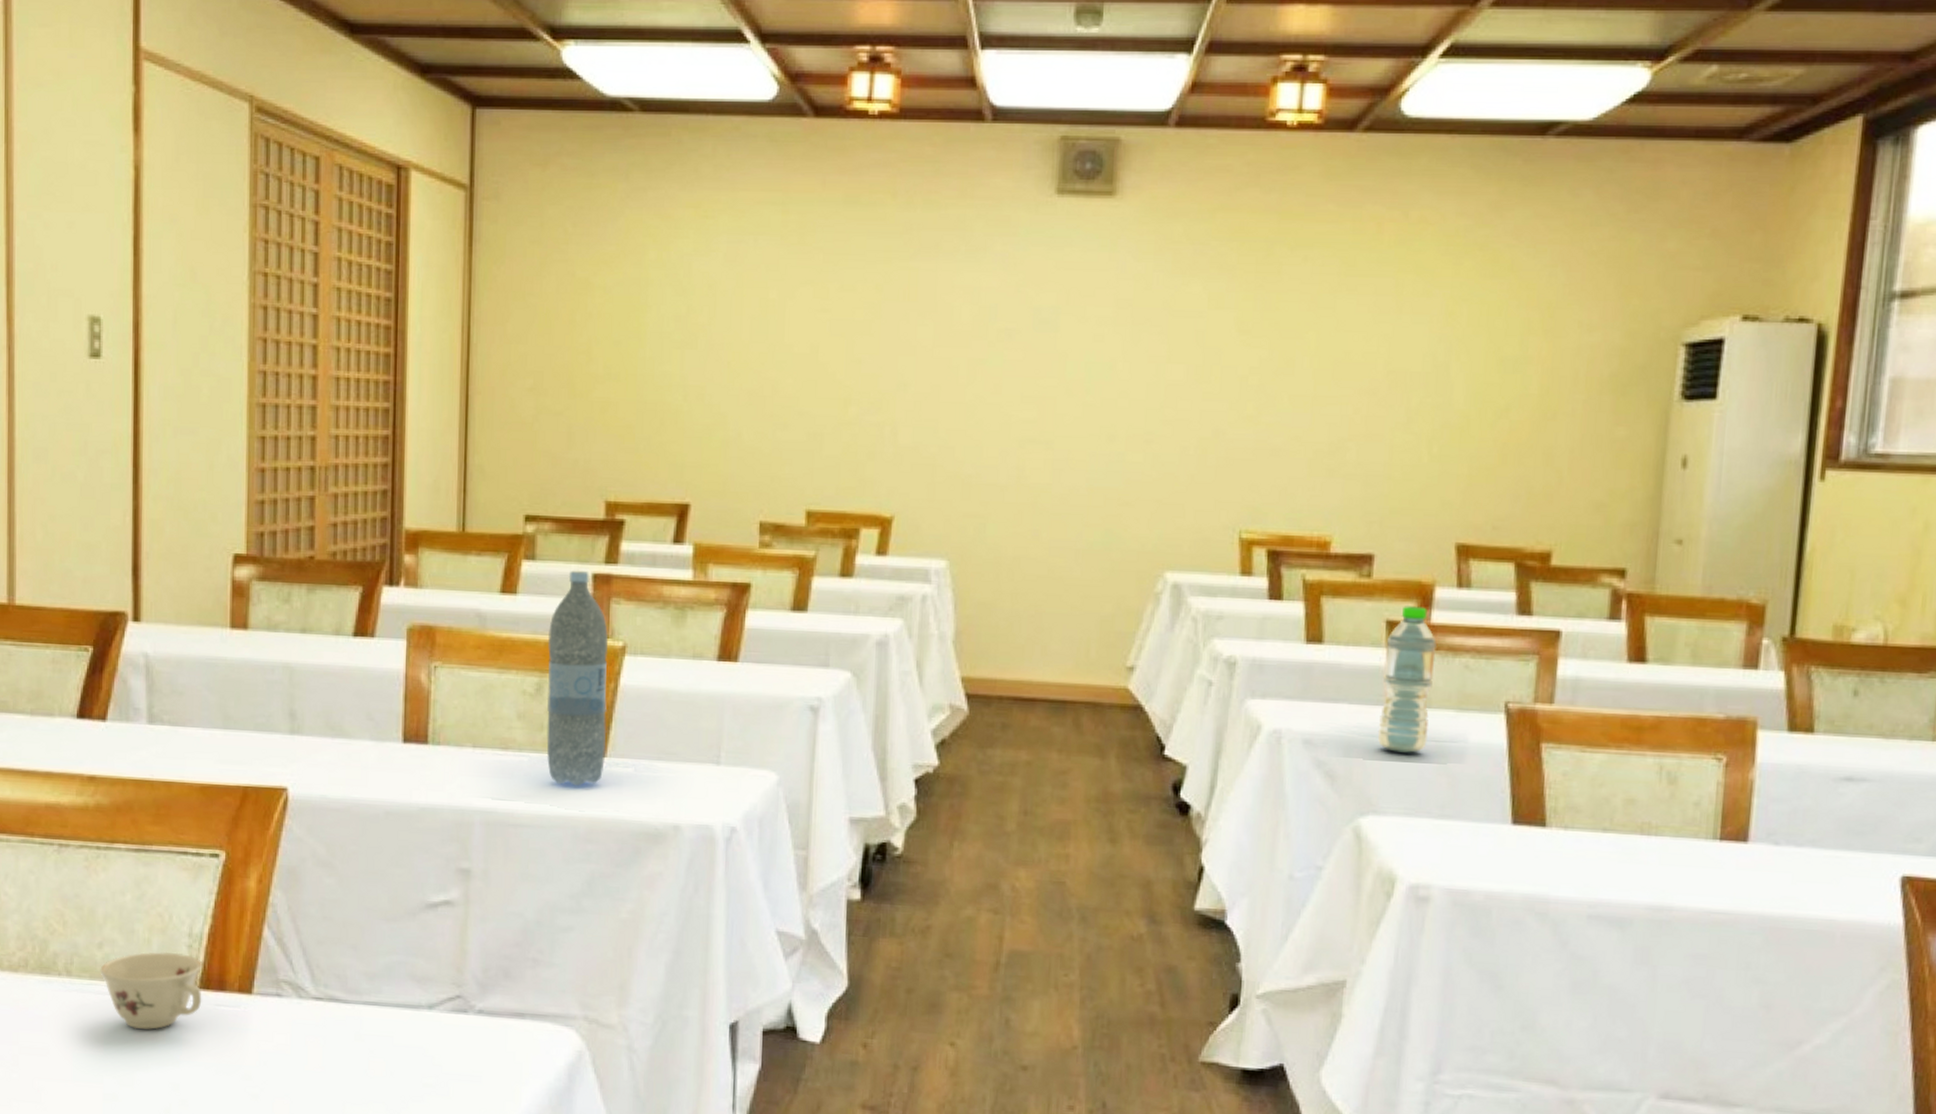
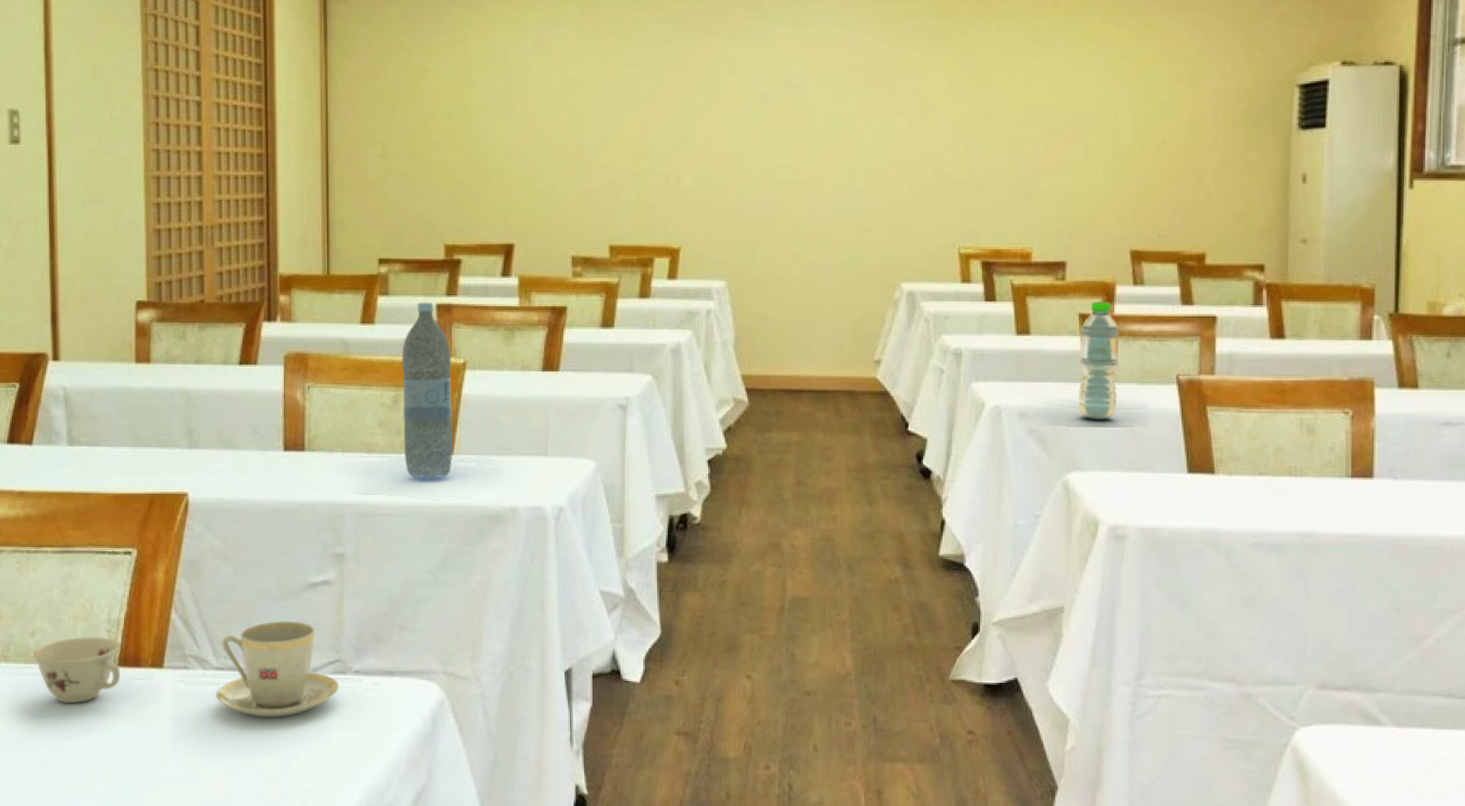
teacup: none [312,945,460,1060] -> present [215,620,340,718]

